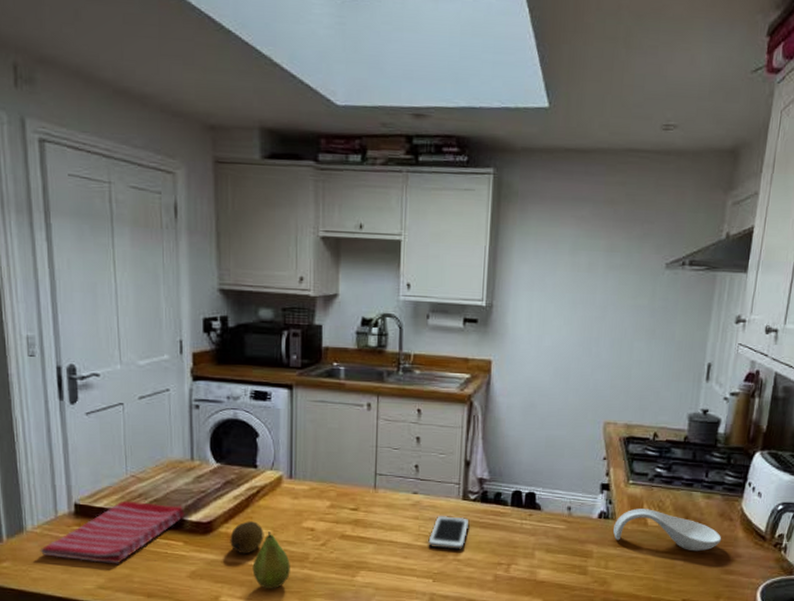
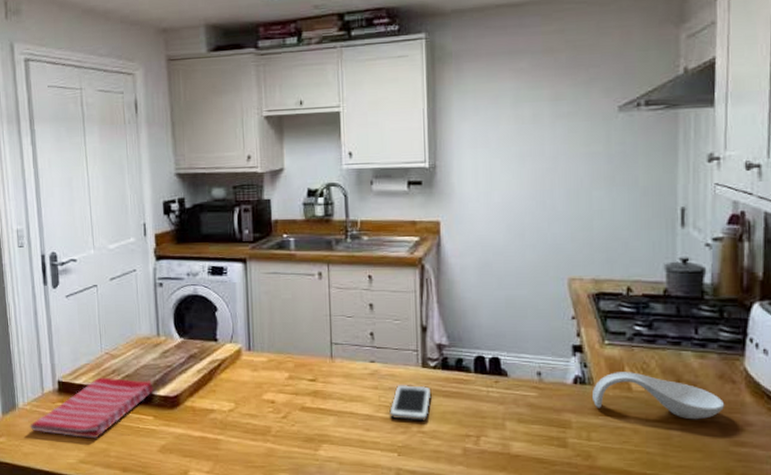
fruit: present [230,521,264,554] -> none [195,394,227,428]
fruit: present [252,532,290,589] -> none [218,405,254,464]

